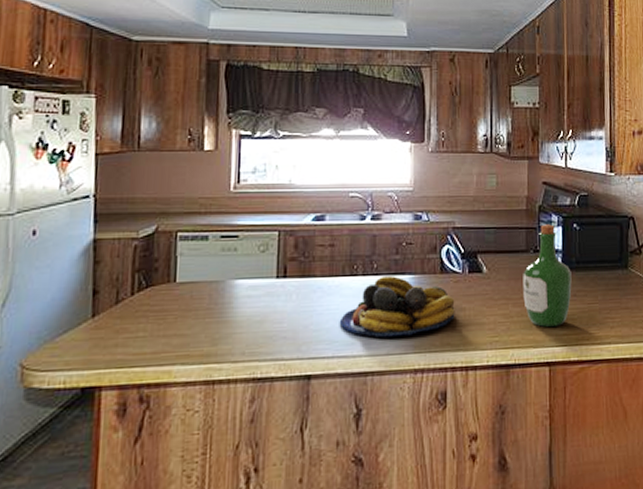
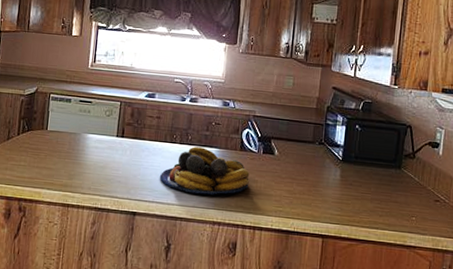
wine bottle: present [523,224,572,327] -> none [306,122,350,207]

